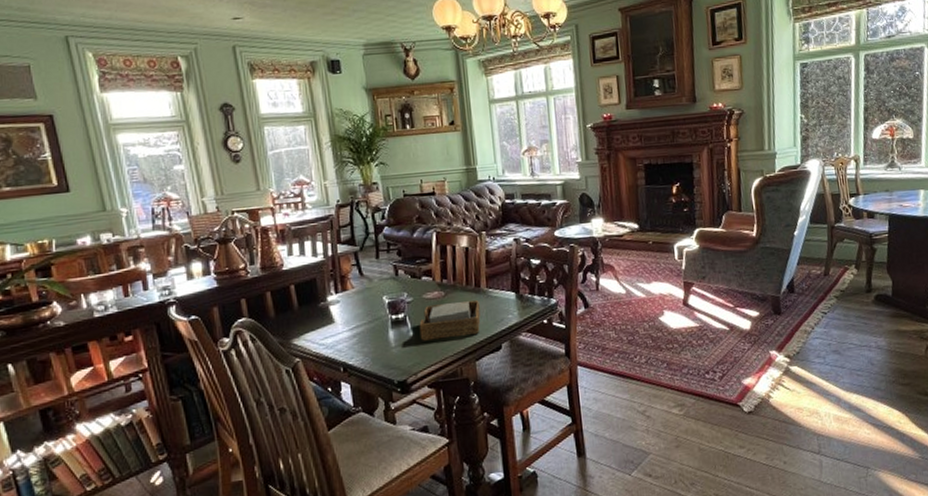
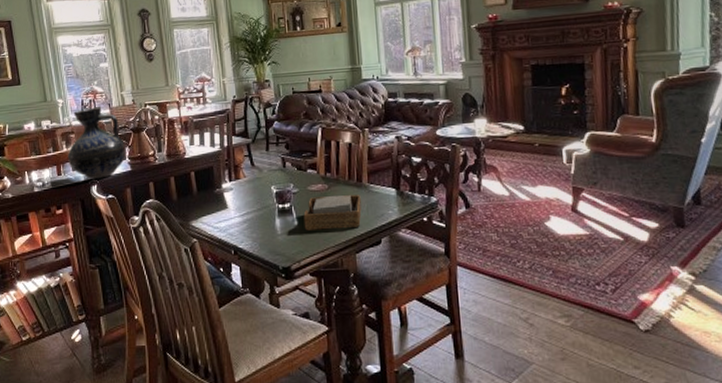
ceramic jug: none [135,214,211,299] -> present [67,106,126,179]

